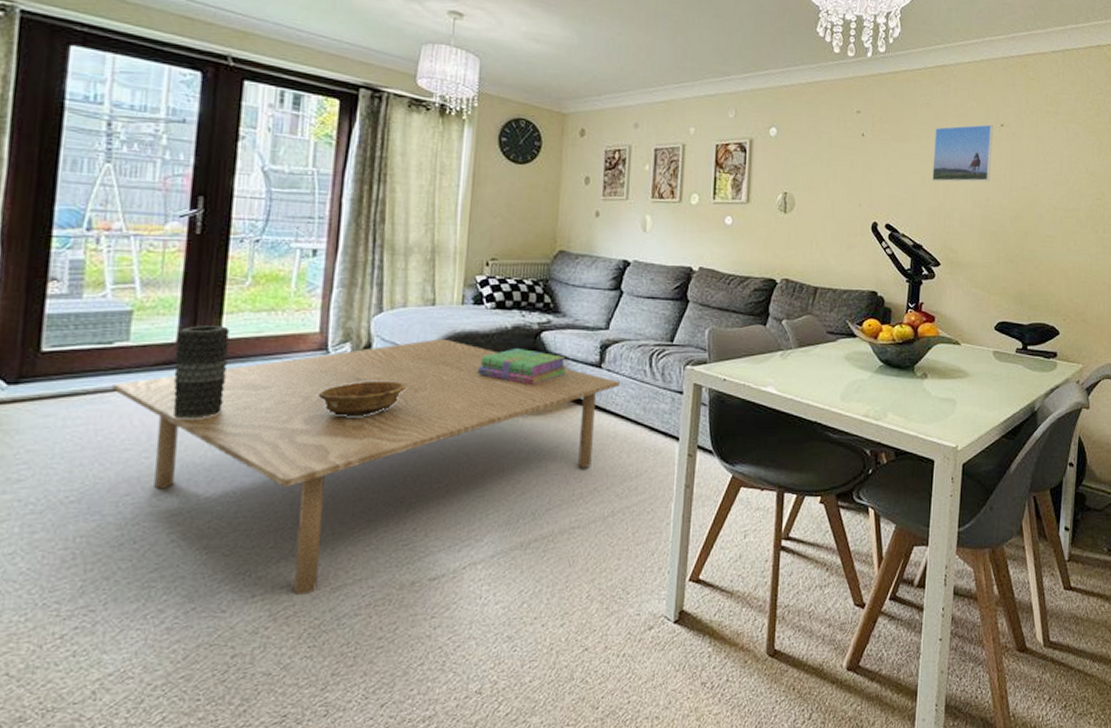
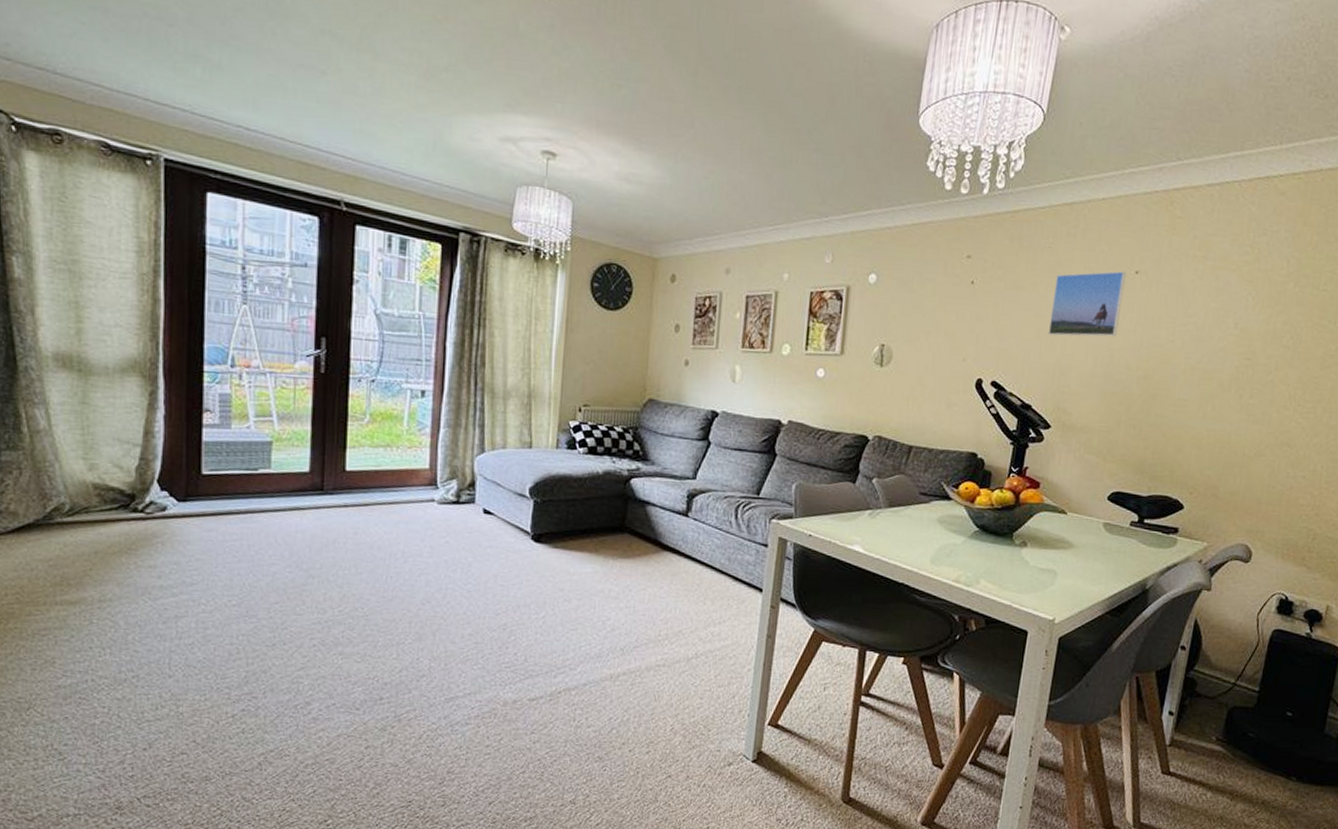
coffee table: present [112,338,621,596] -> none [259,480,707,703]
vase: present [172,325,229,420] -> none [308,457,353,542]
decorative bowl: present [317,380,407,418] -> none [429,516,508,549]
stack of books: present [477,349,567,386] -> none [571,493,655,530]

